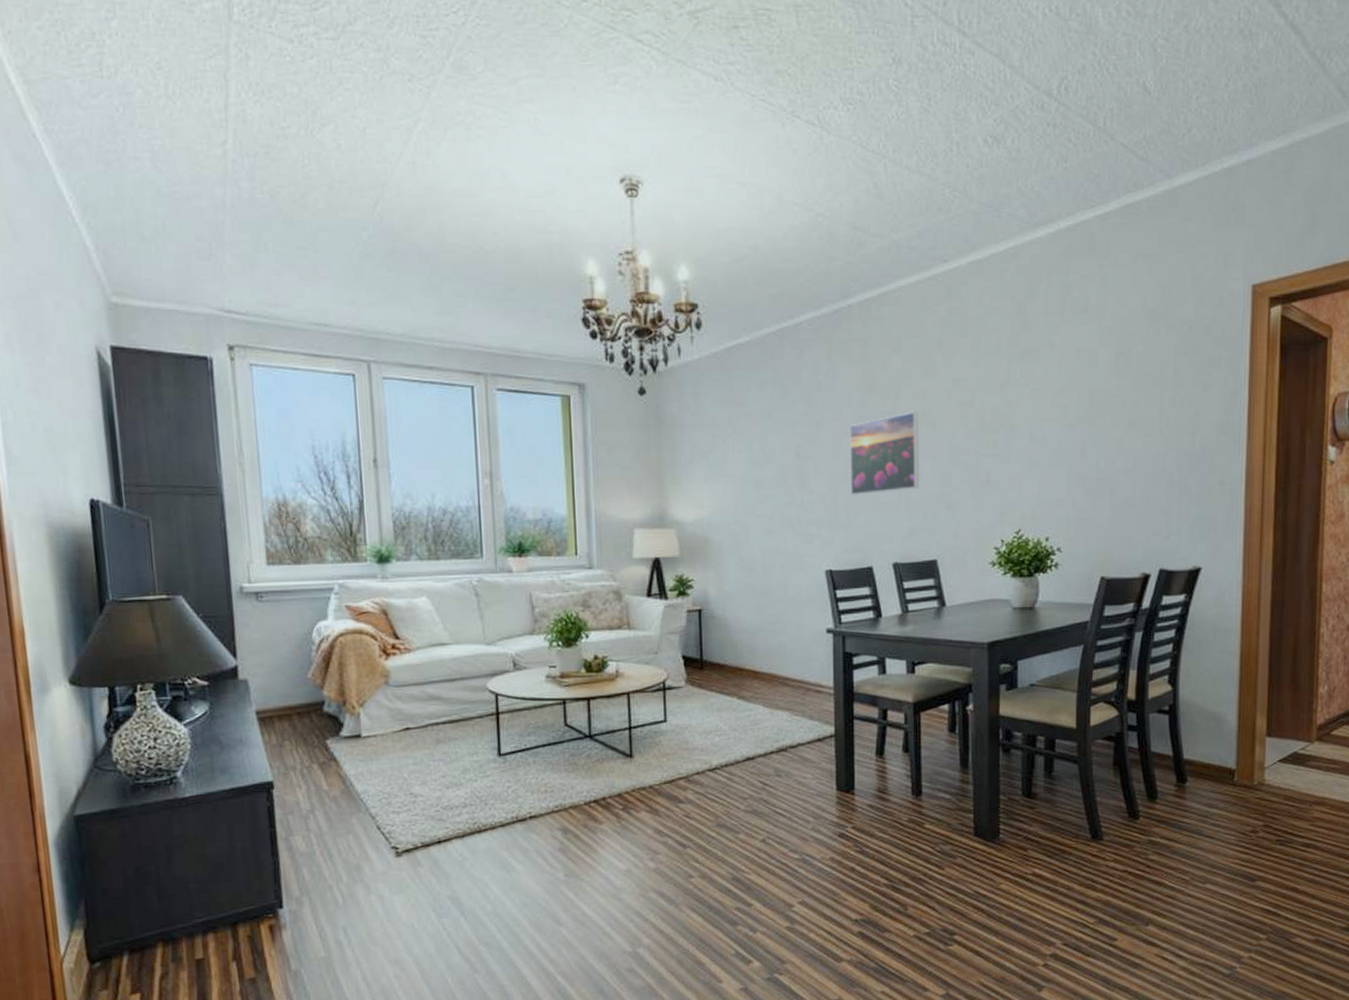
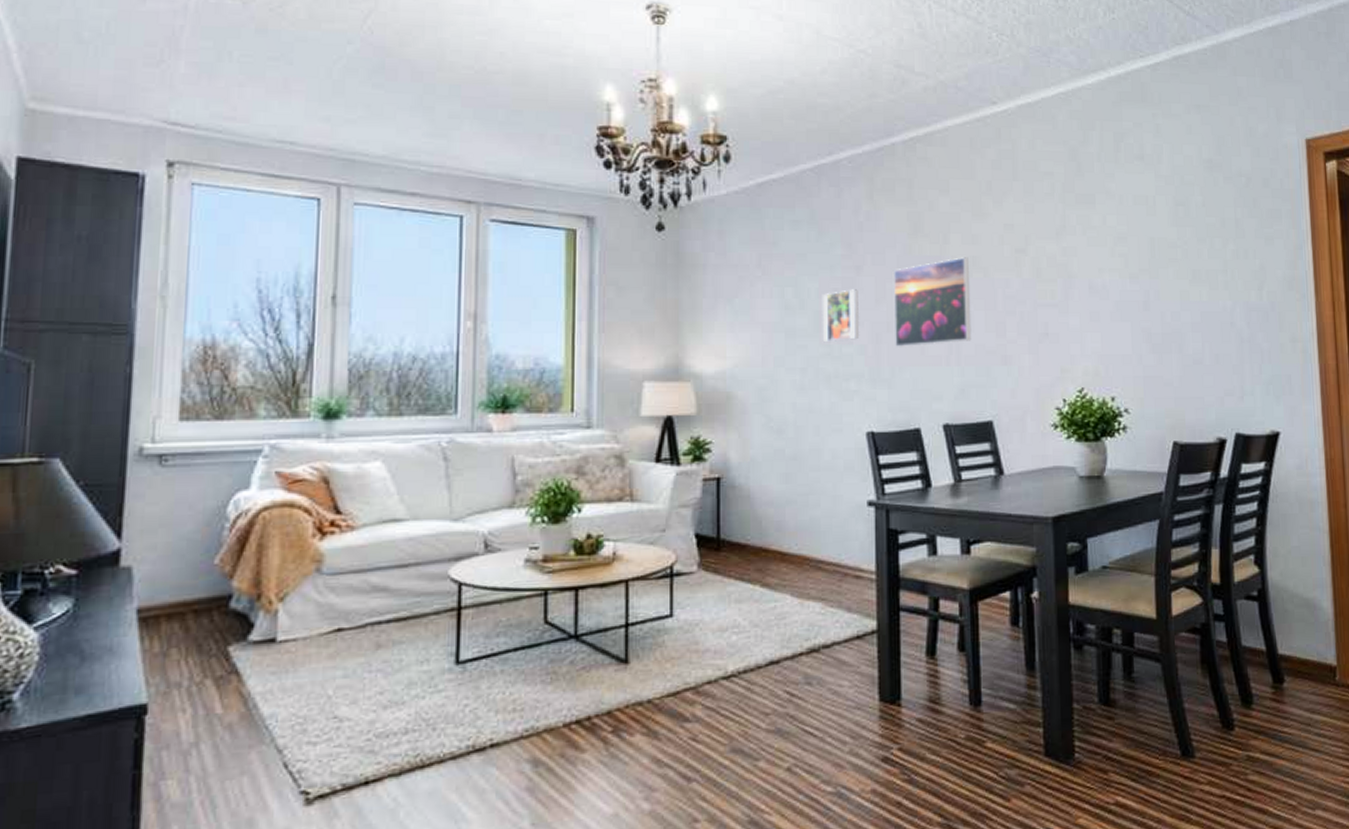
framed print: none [785,444,820,493] -> present [822,289,860,343]

